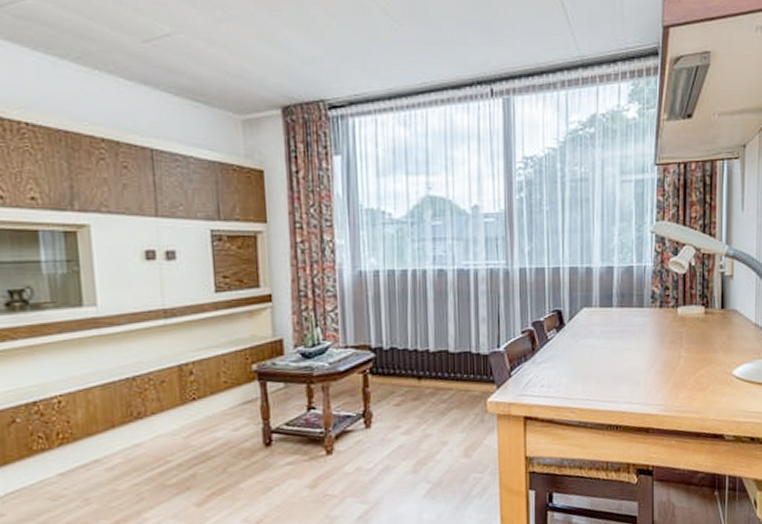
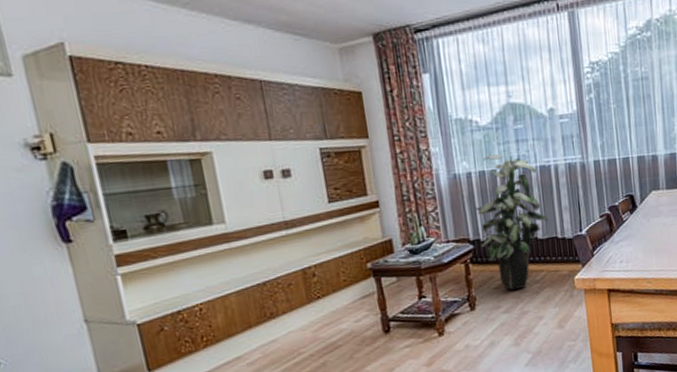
indoor plant: none [379,252,463,408] -> present [474,154,549,290]

